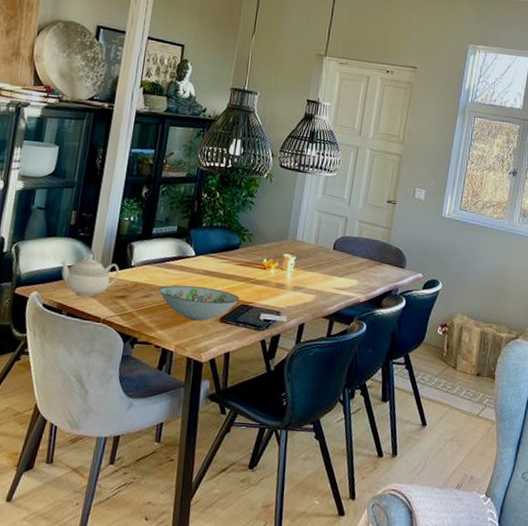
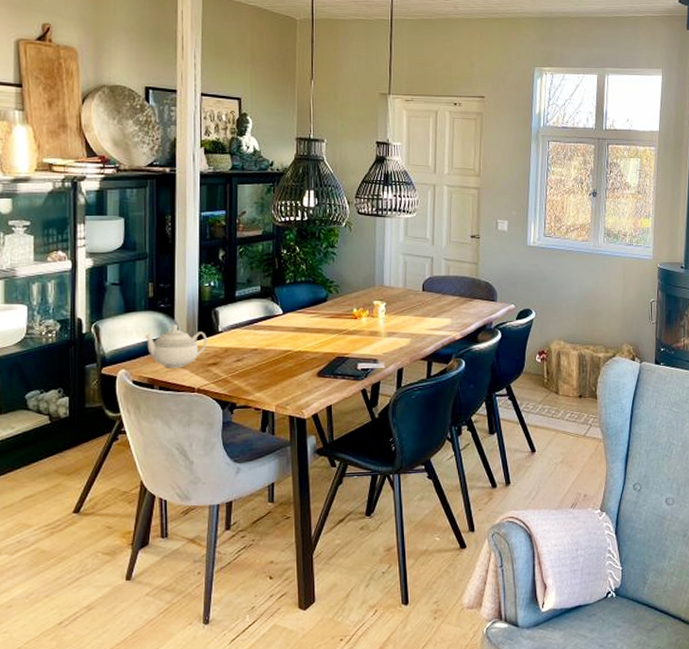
decorative bowl: present [159,285,240,321] -> none [251,344,335,378]

